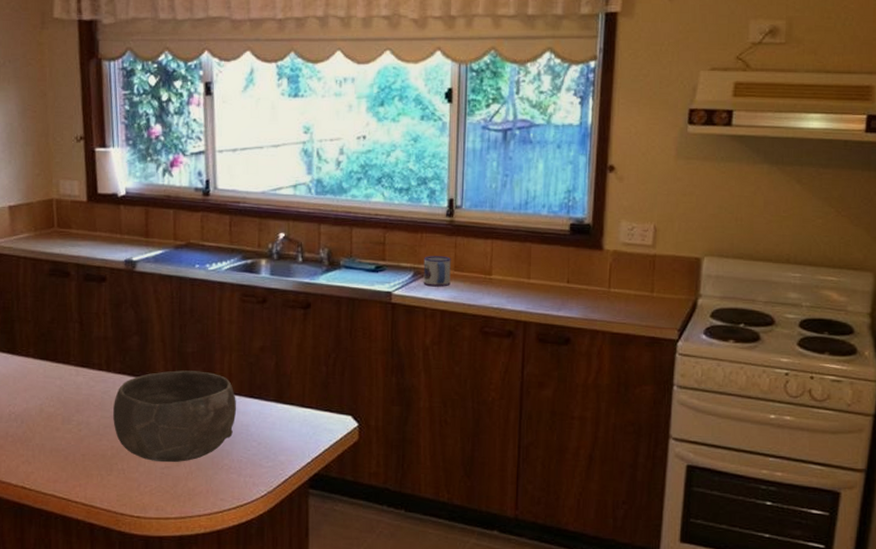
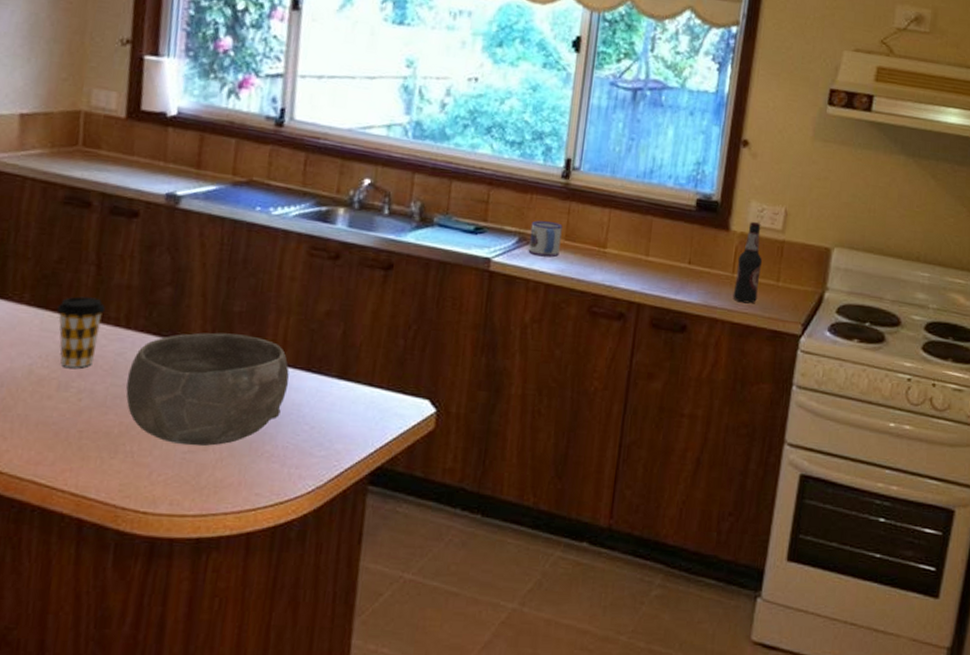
coffee cup: none [54,348,91,405] -> present [56,296,106,368]
bottle: none [611,239,637,315] -> present [733,221,763,304]

